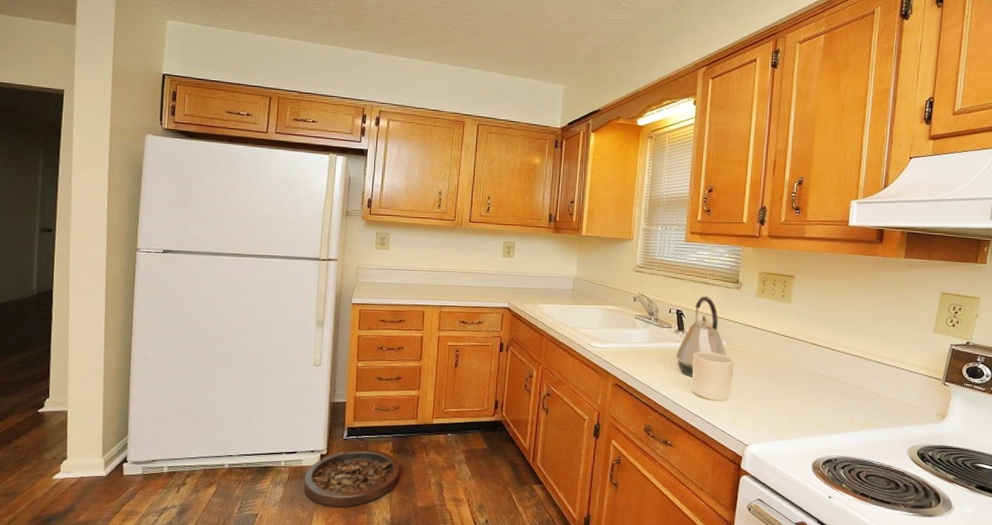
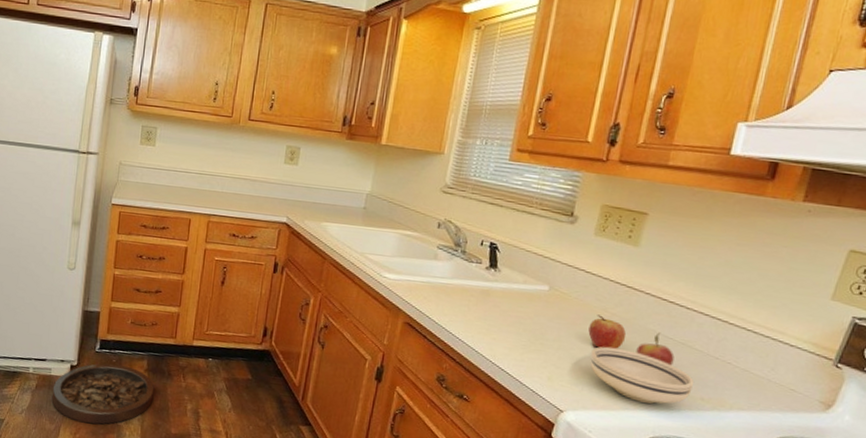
kettle: present [676,296,727,376] -> none [484,229,549,323]
mug: present [691,351,735,401] -> none [500,294,558,356]
fruit: none [760,361,790,389] -> present [588,314,627,349]
bowl: none [764,387,845,430] -> present [590,346,695,404]
fruit: none [798,371,827,398] -> present [636,332,675,366]

